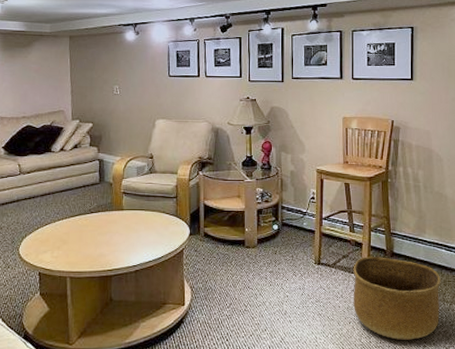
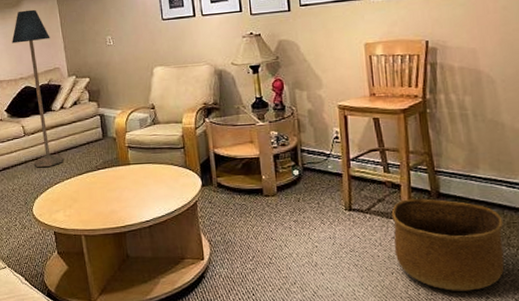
floor lamp: none [18,51,58,206] -> present [12,9,65,167]

